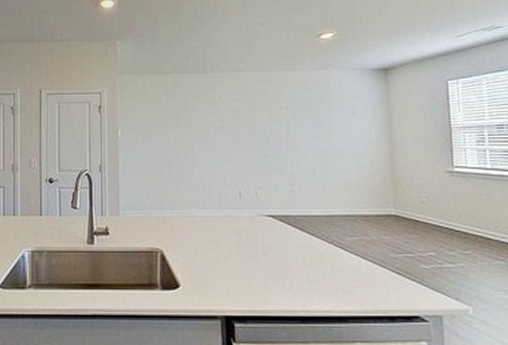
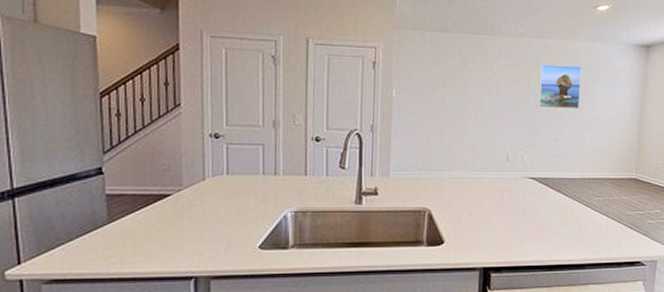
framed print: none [266,96,315,141] -> present [538,64,582,109]

